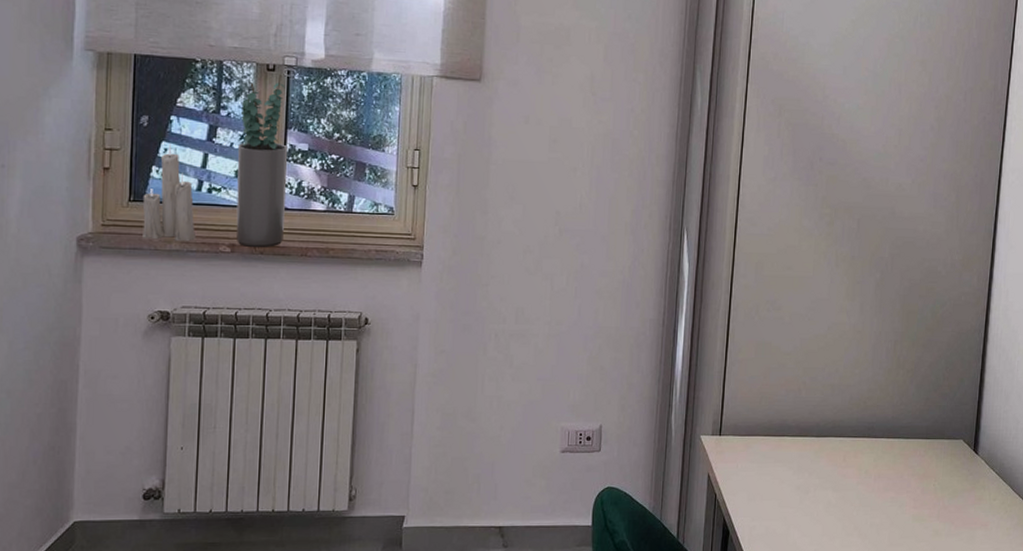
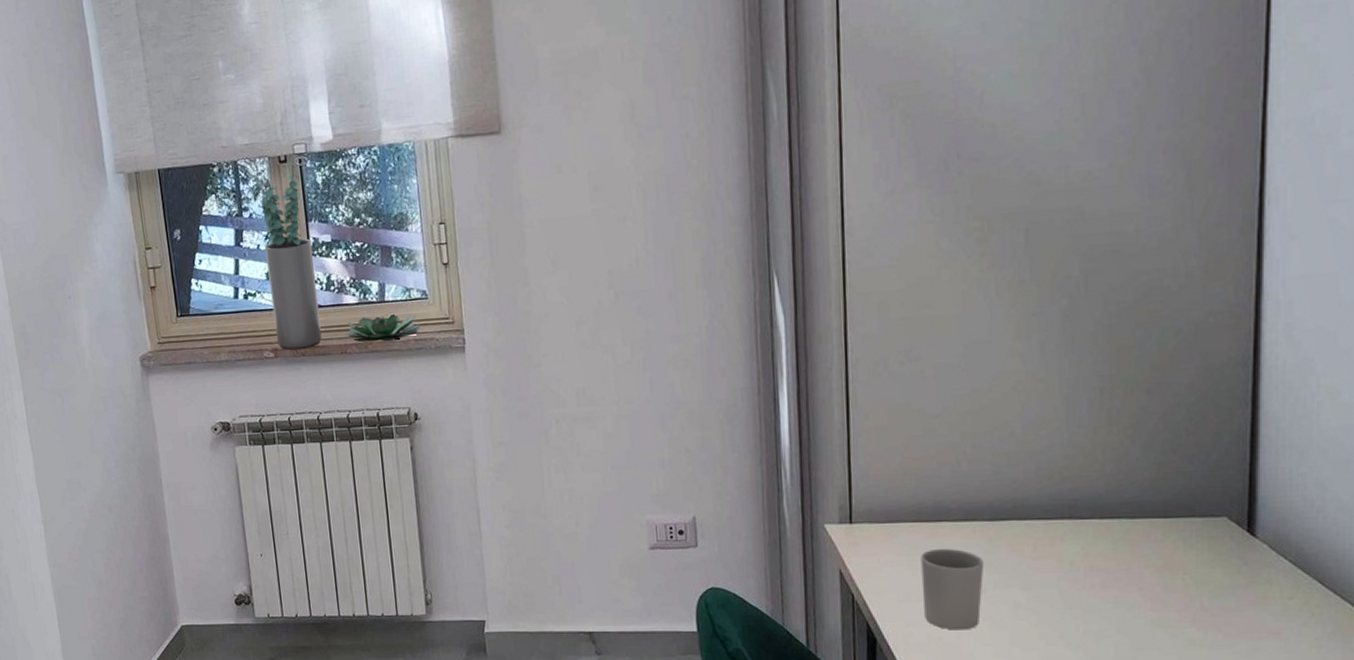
candle: present [142,144,197,242] -> none [188,254,242,353]
succulent plant: none [308,223,383,250] -> present [346,312,420,343]
mug: none [765,457,810,524] -> present [920,548,984,630]

